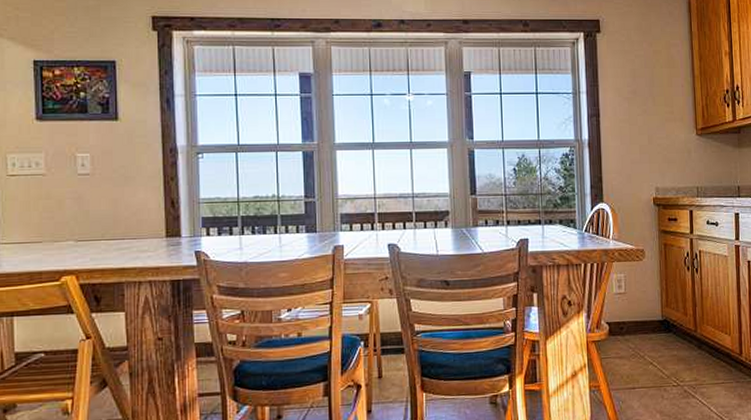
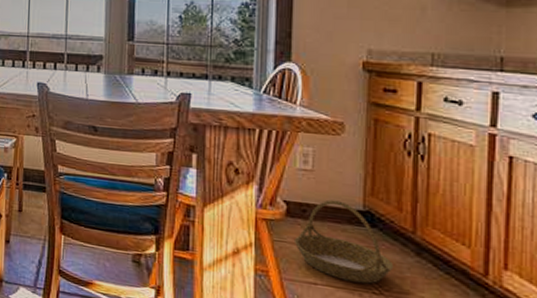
basket: none [616,315,685,380] -> present [293,199,394,284]

